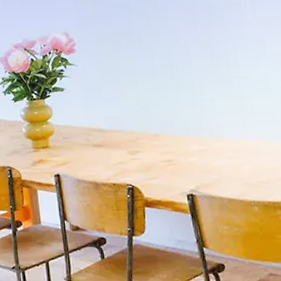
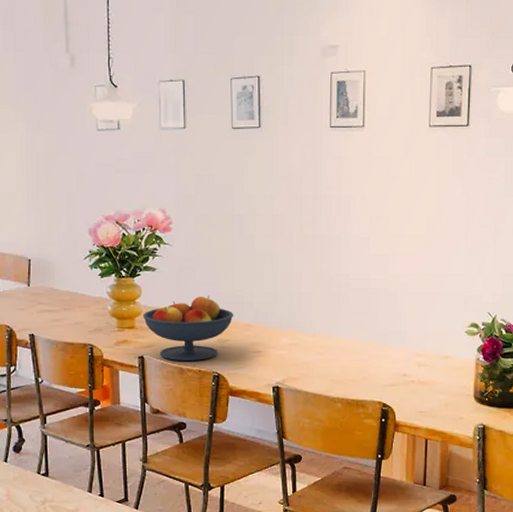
fruit bowl: none [56,110,142,176] -> present [143,296,234,361]

